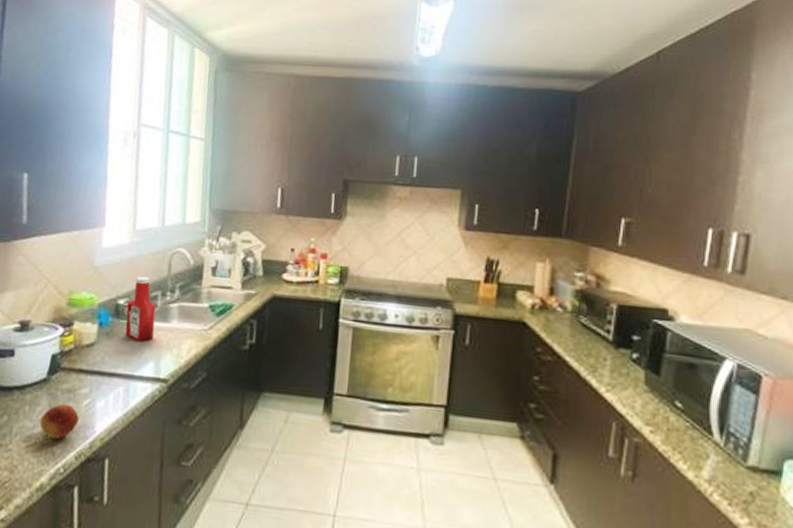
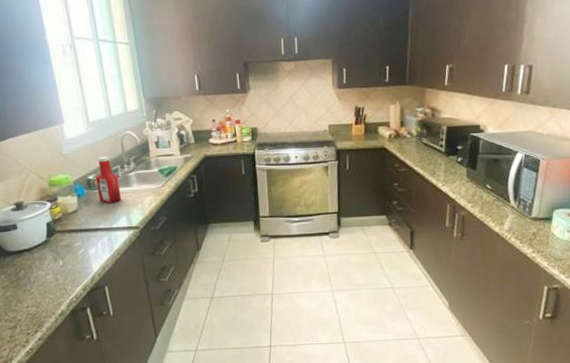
fruit: present [39,404,79,439] -> none [50,255,79,280]

